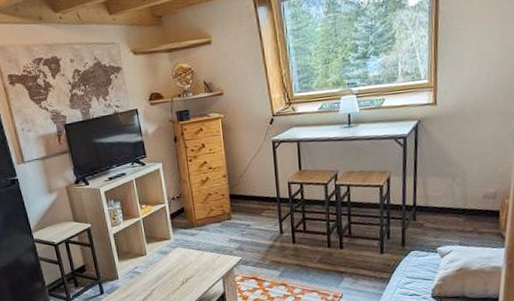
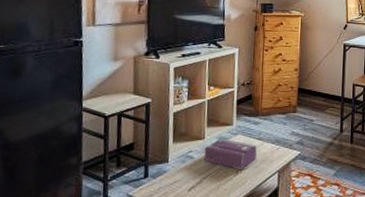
tissue box: none [148,252,199,279] -> present [204,138,257,169]

